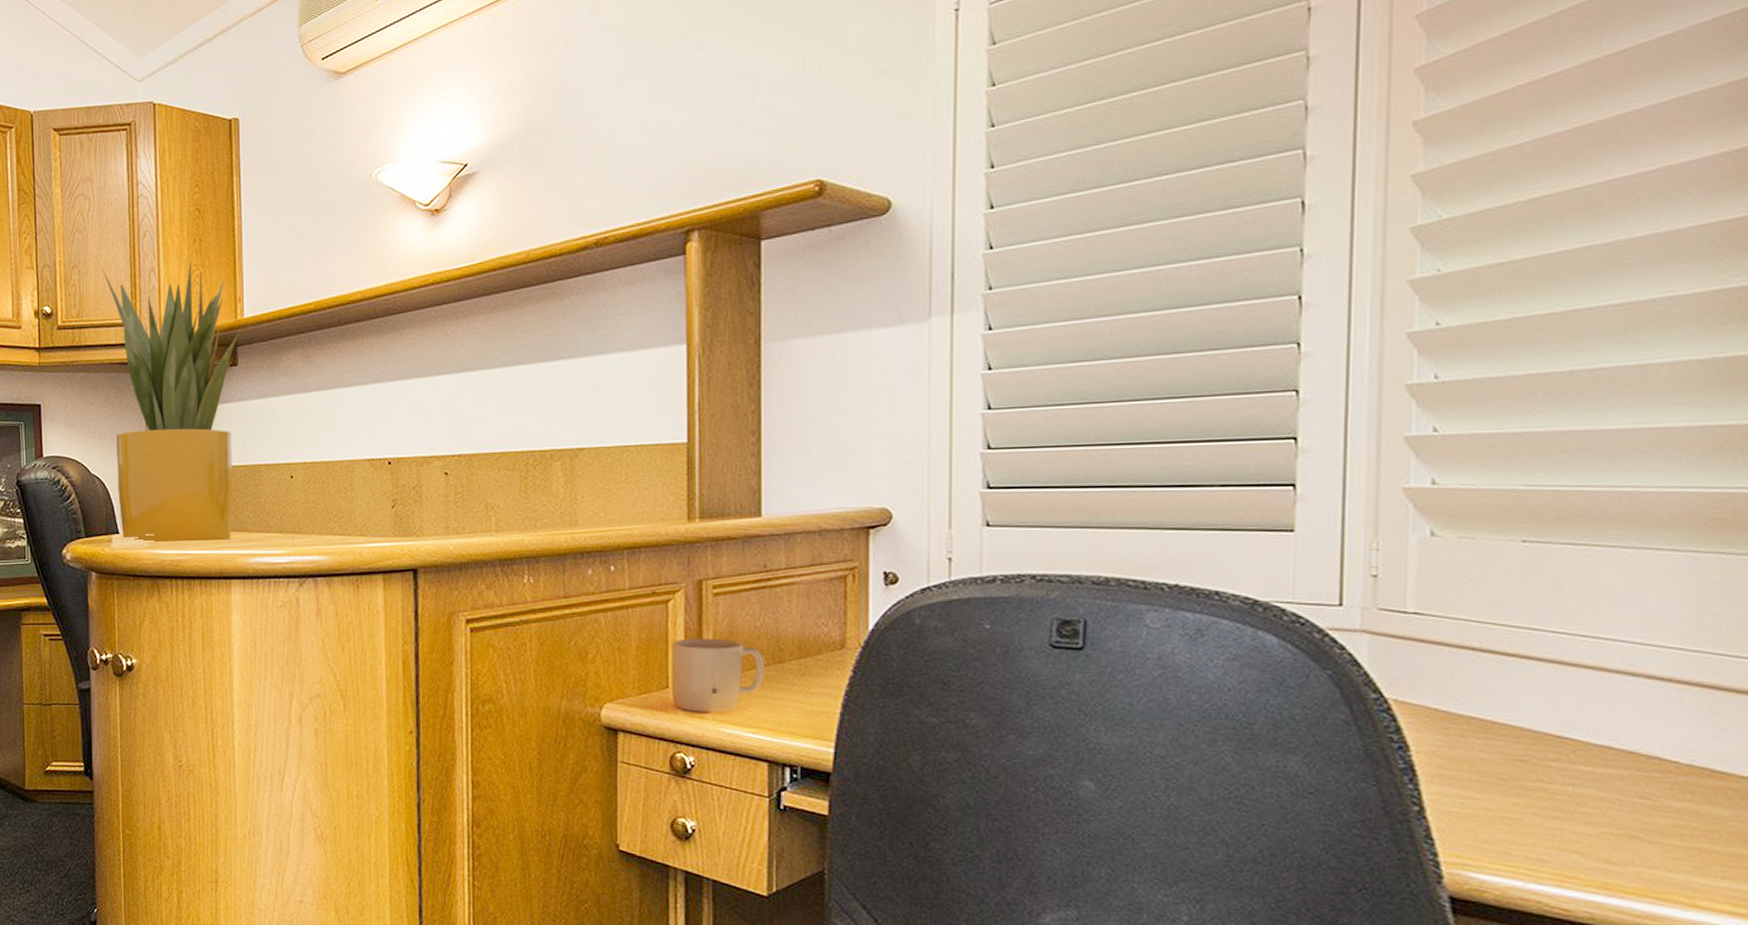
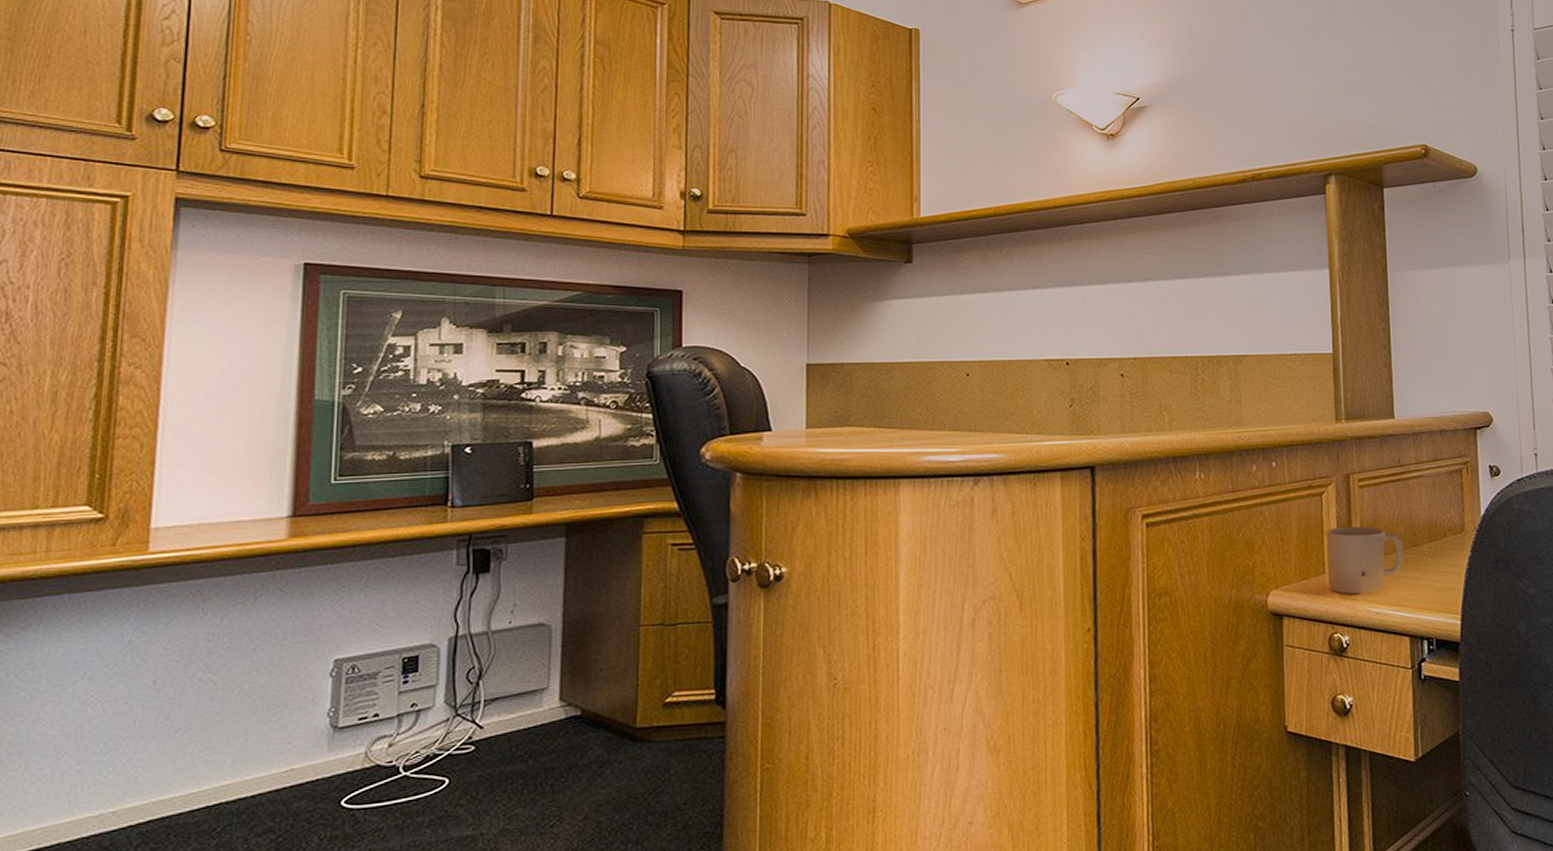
planter: present [102,262,239,542] -> none [764,156,915,440]

